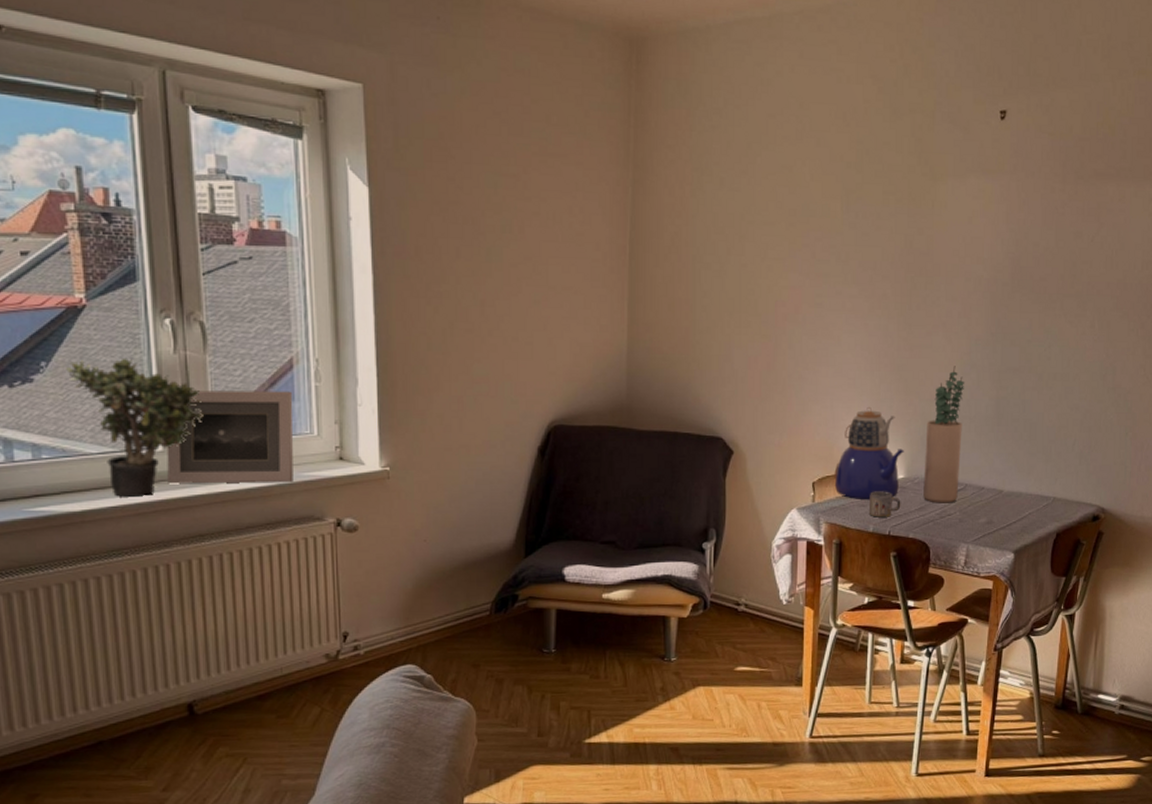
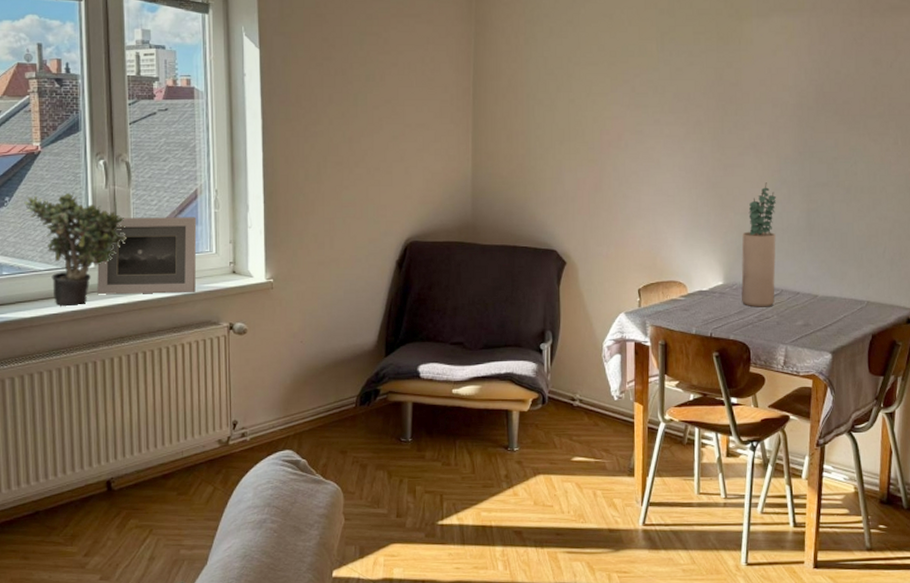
teapot: present [834,406,904,499] -> none [658,220,722,304]
mug: present [870,491,901,517] -> none [691,296,721,321]

